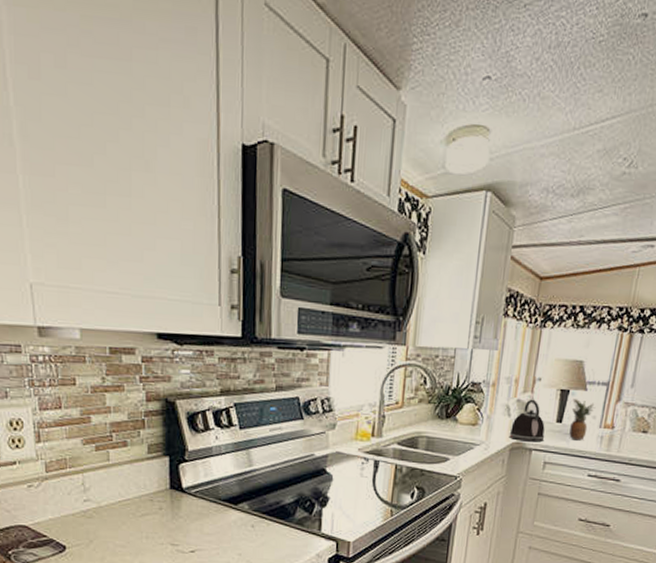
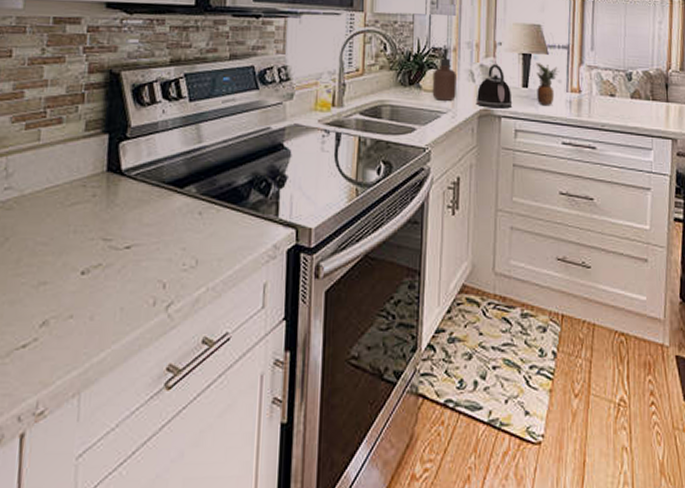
soap dispenser: none [467,383,493,434] -> present [432,48,456,101]

